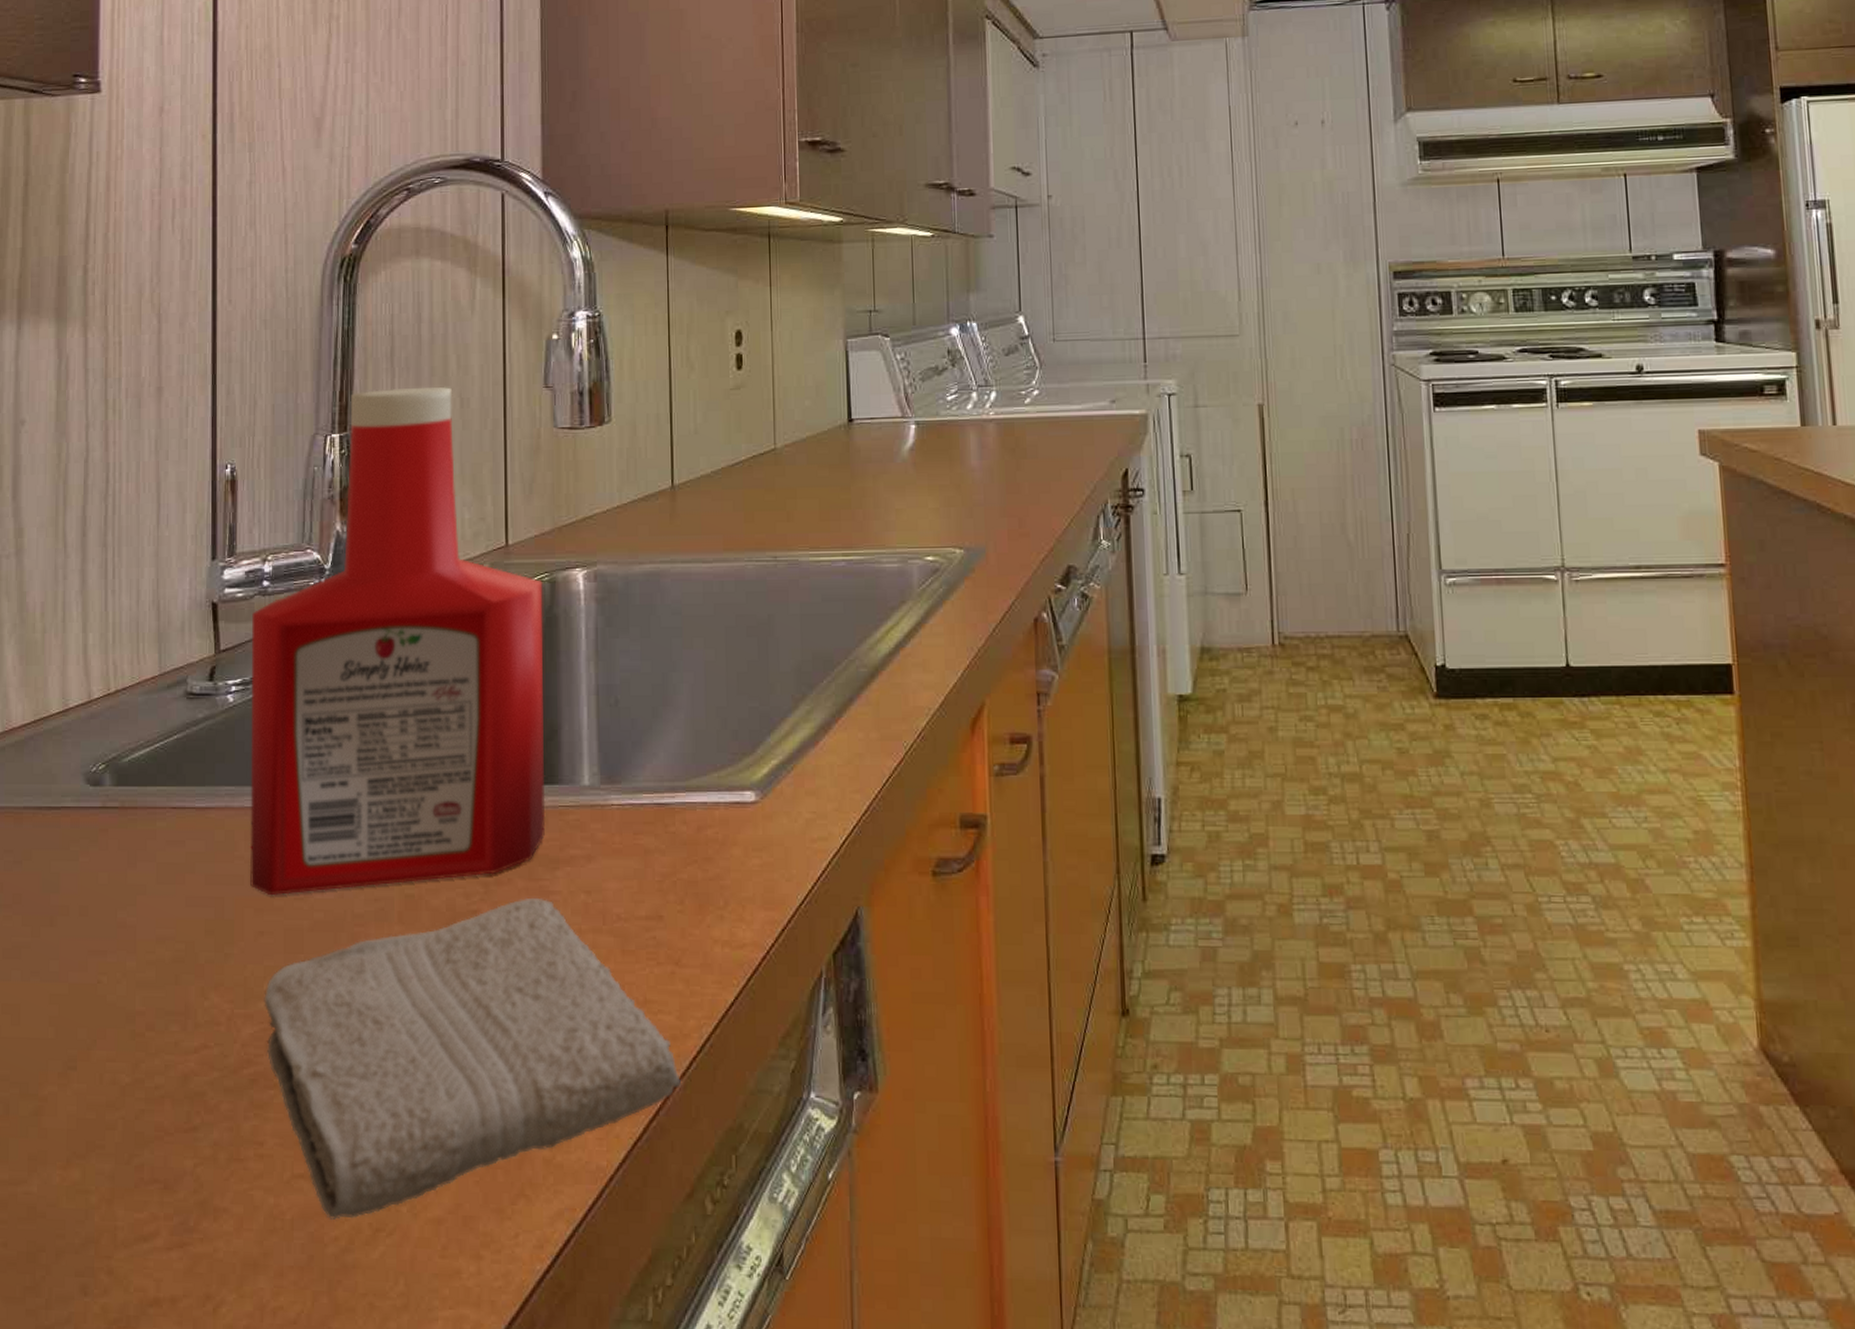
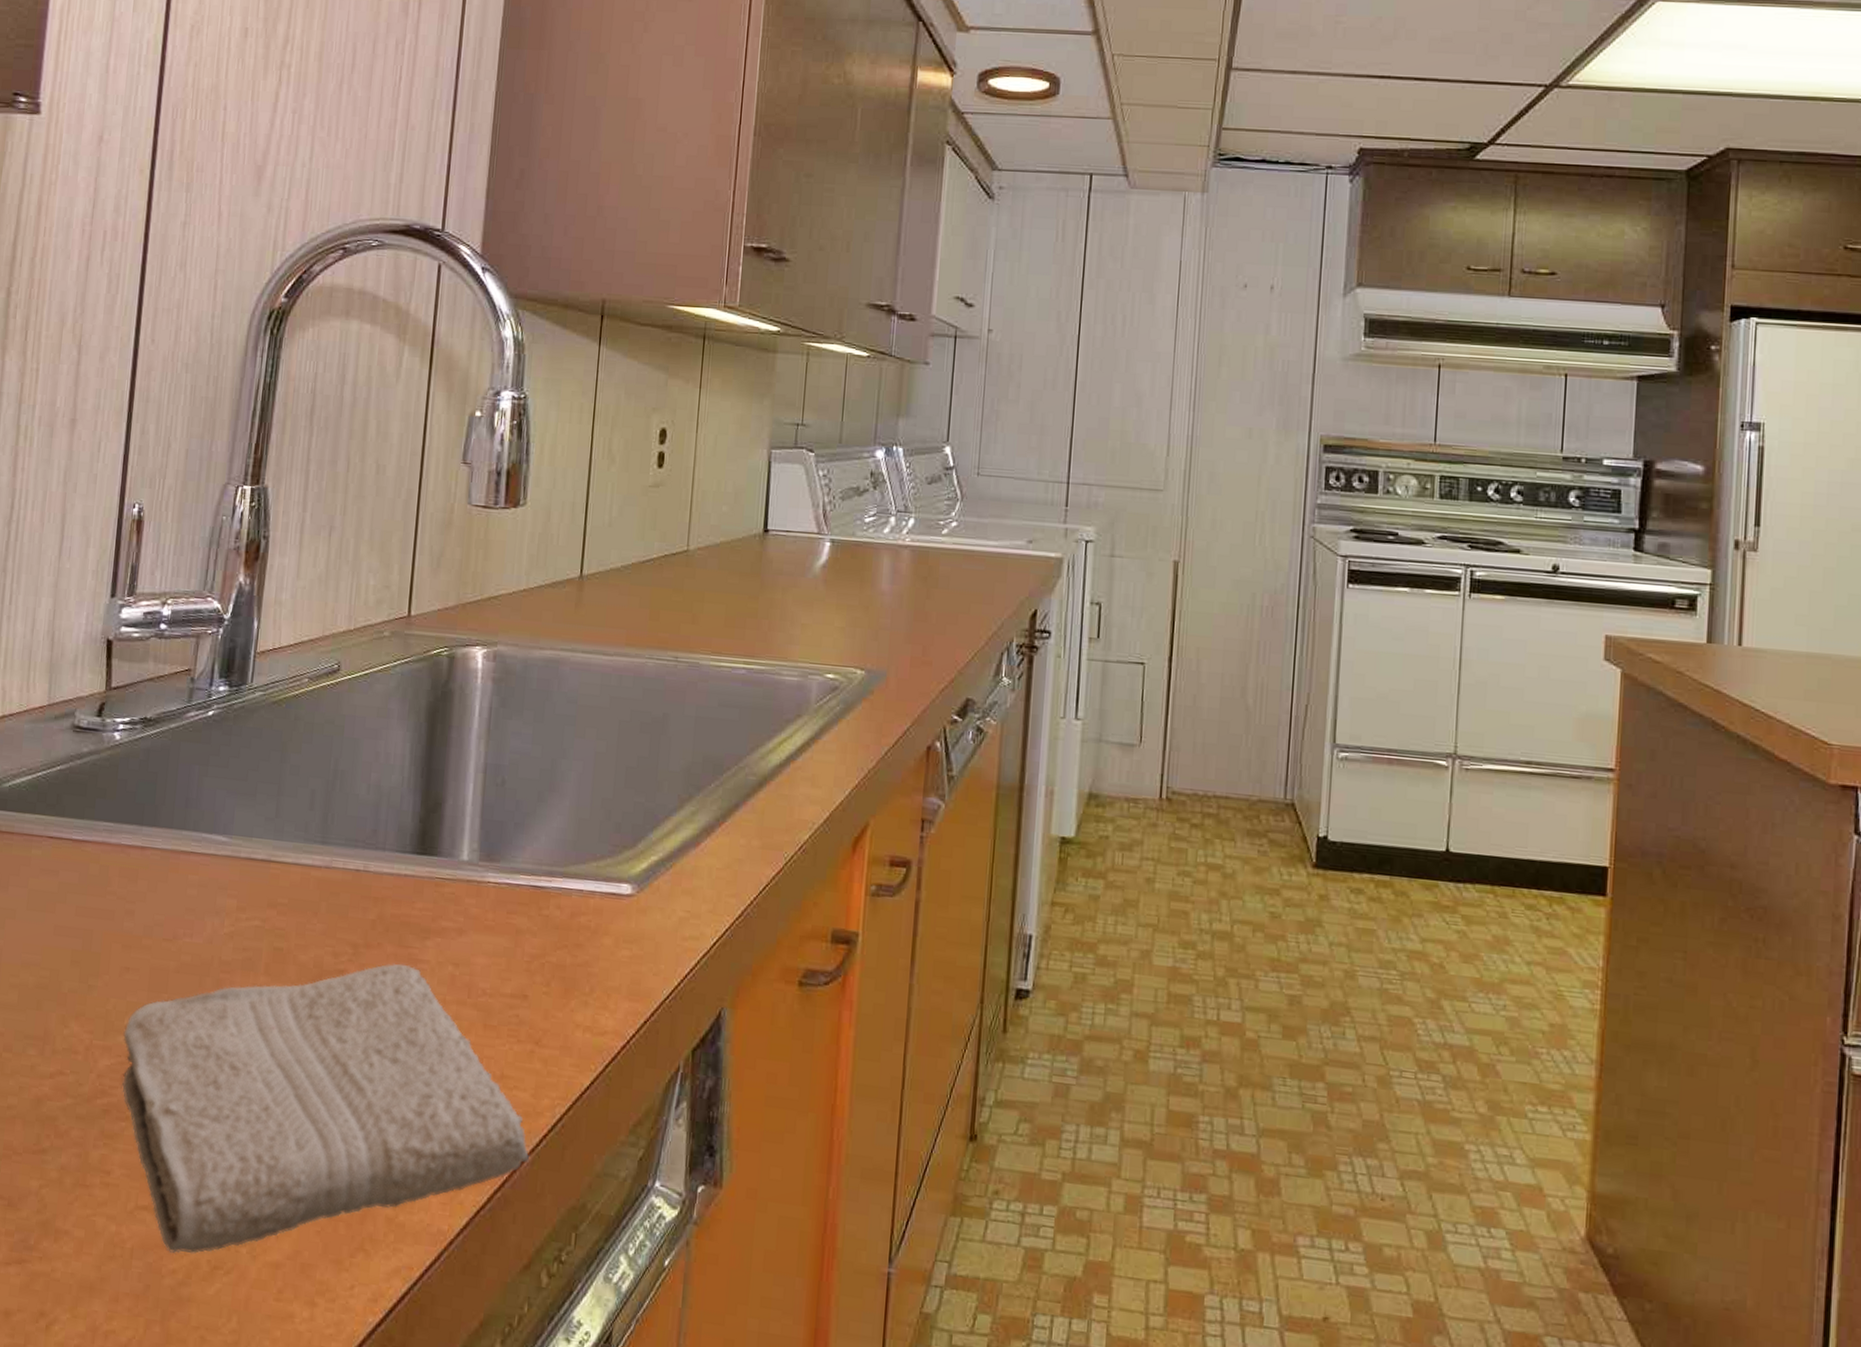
ketchup bottle: present [250,386,546,896] -> none [120,446,441,938]

